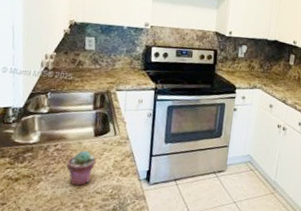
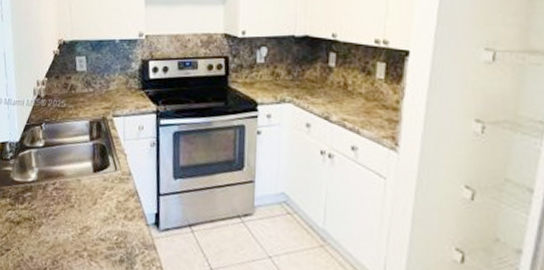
potted succulent: present [66,150,96,186] -> none [66,189,97,231]

